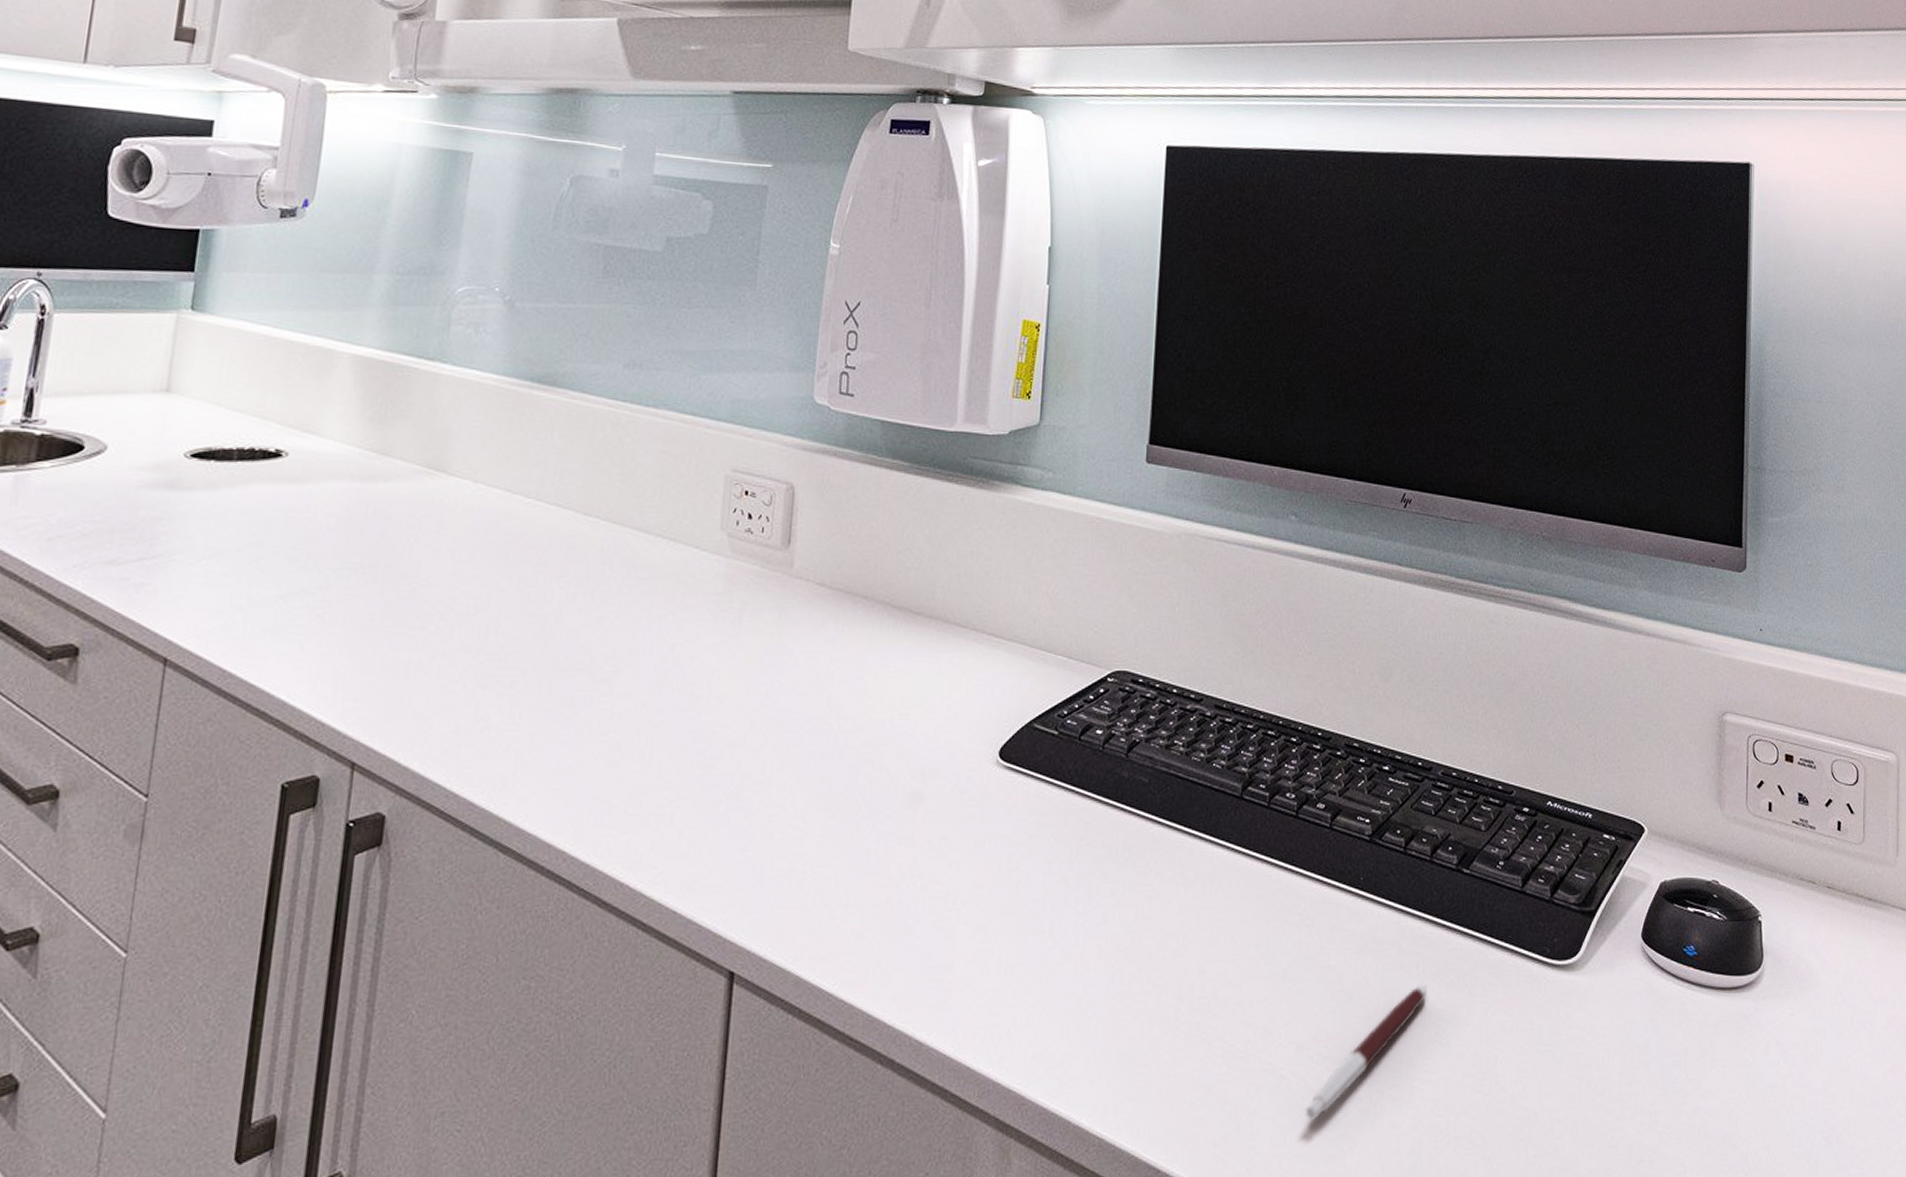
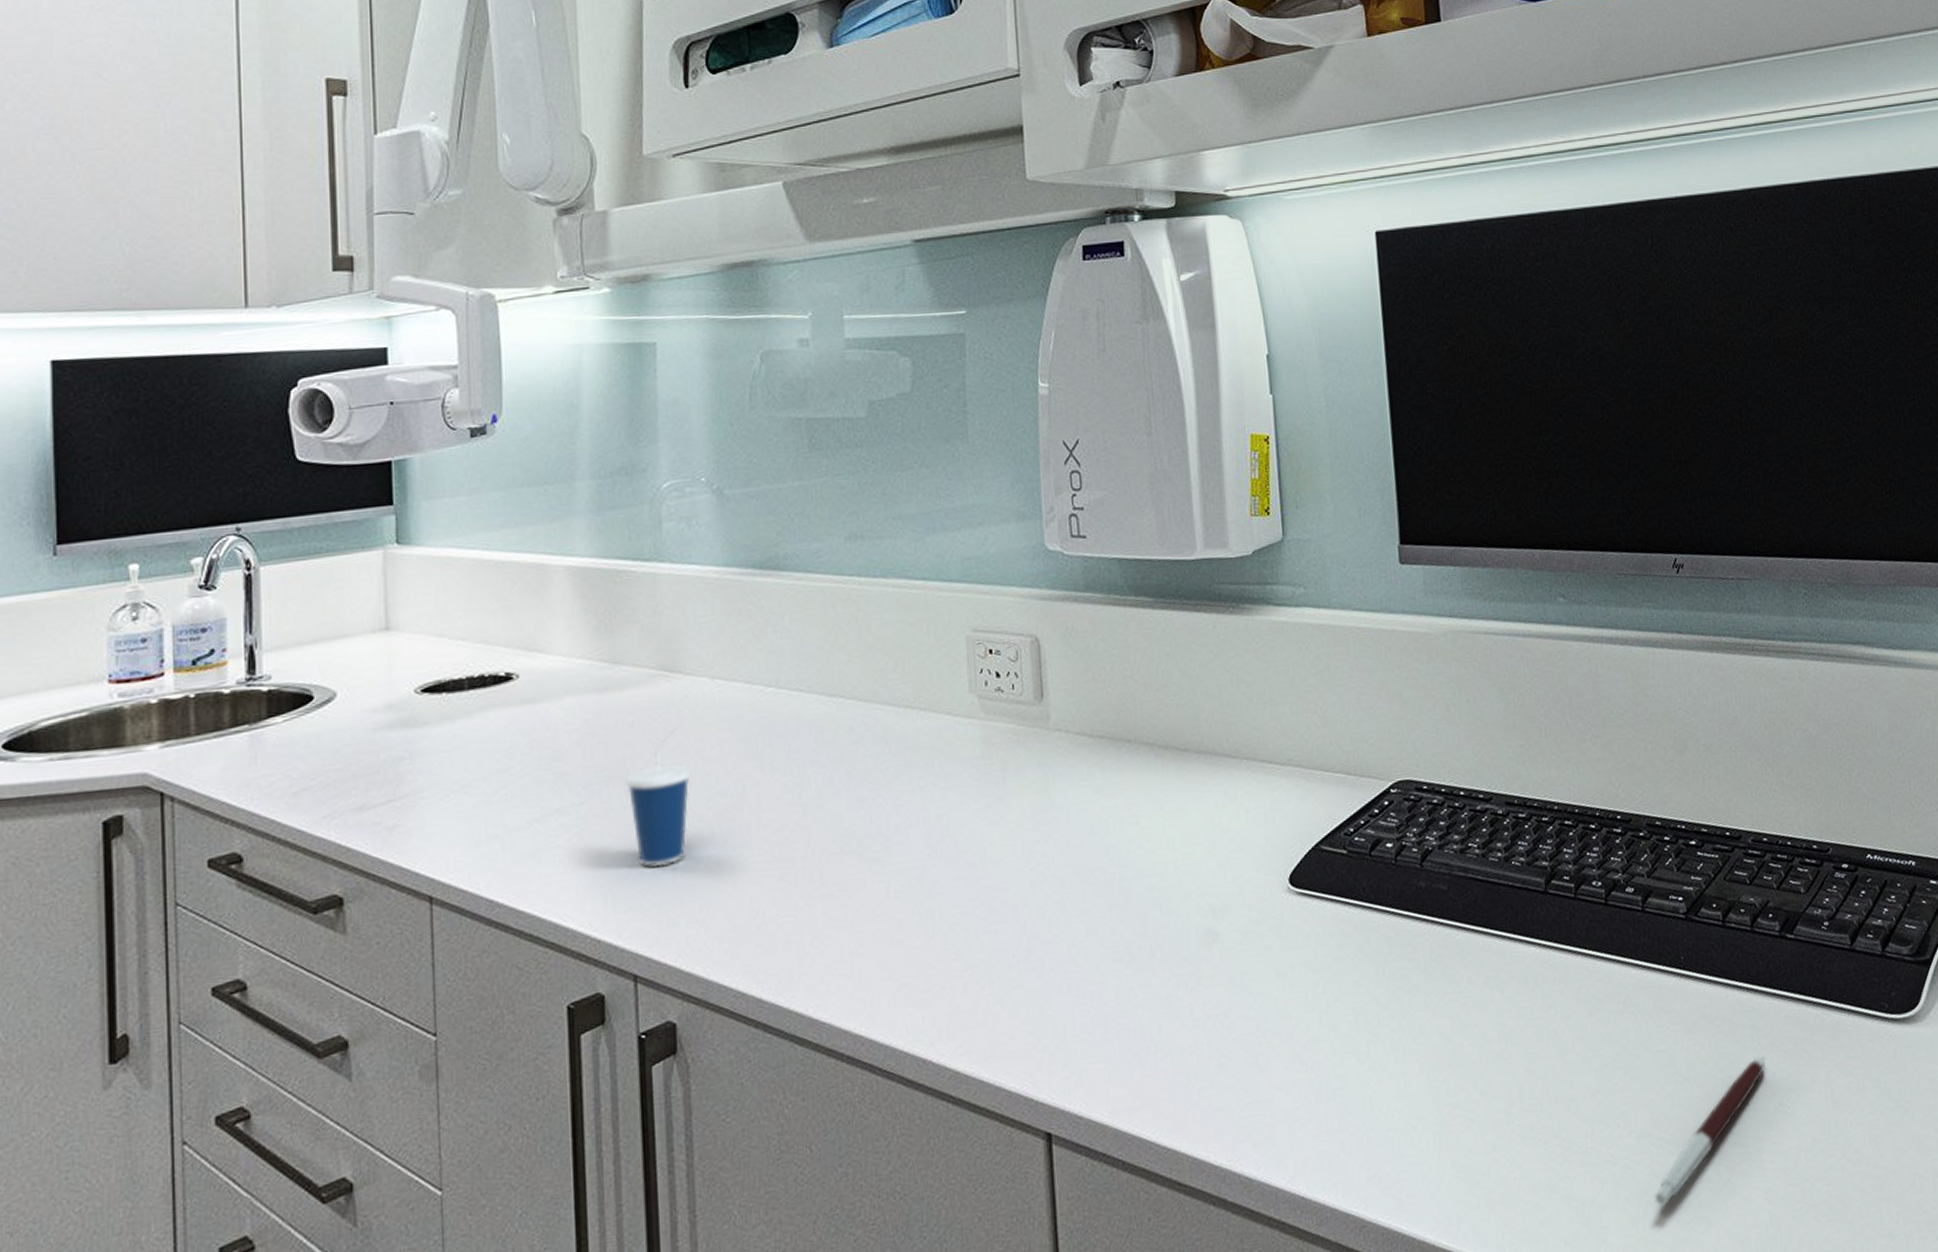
cup: none [374,522,441,659] -> present [625,724,692,867]

